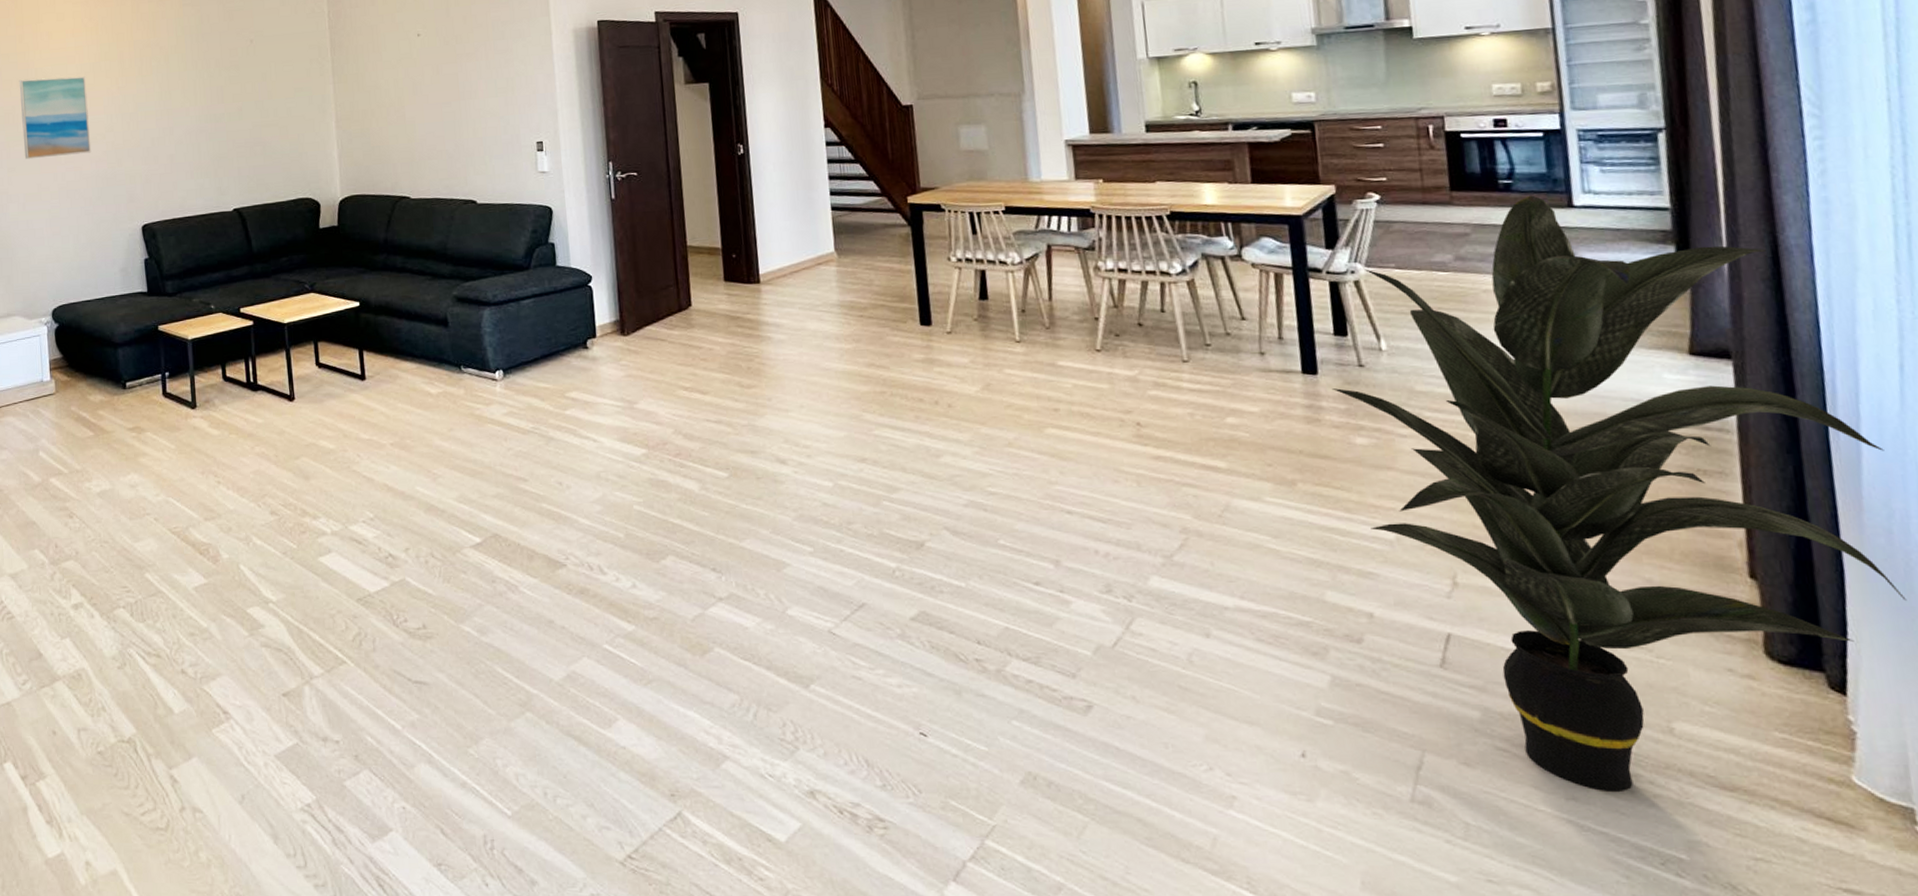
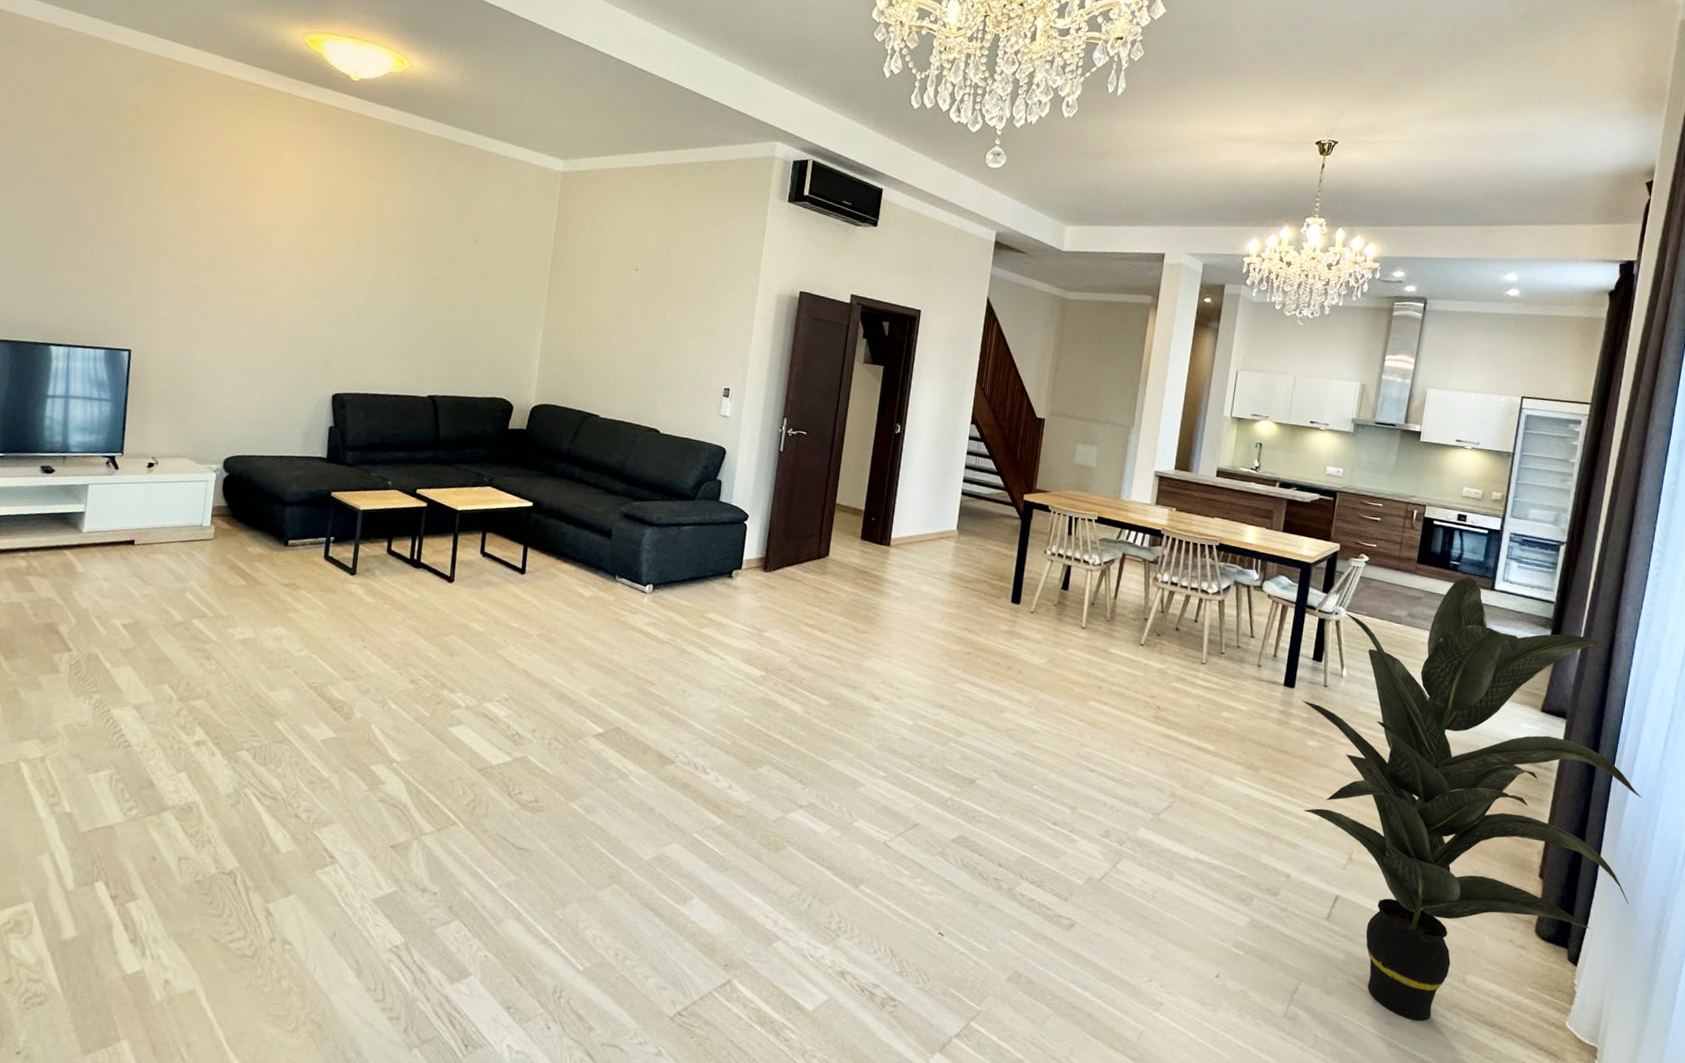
wall art: present [19,76,92,160] -> none [223,228,300,315]

